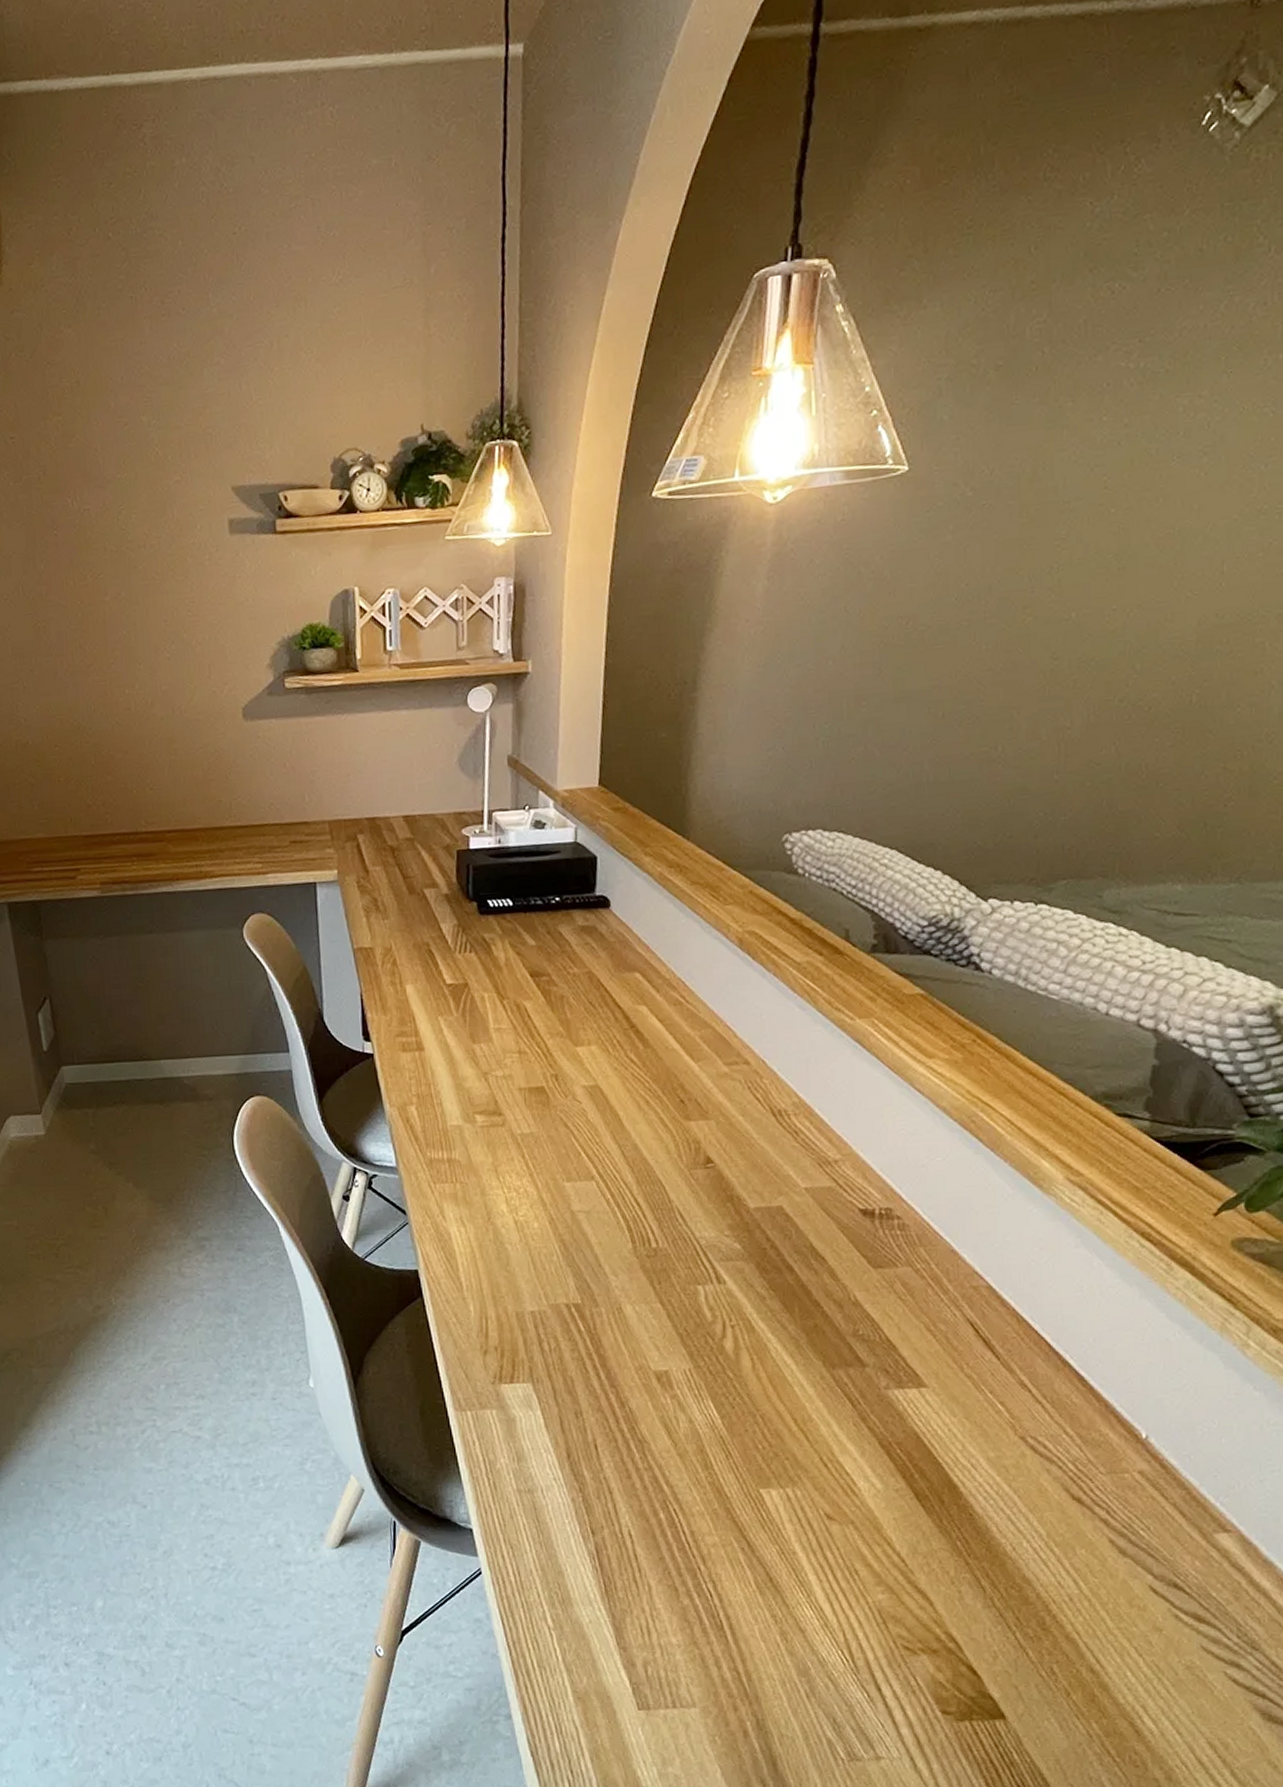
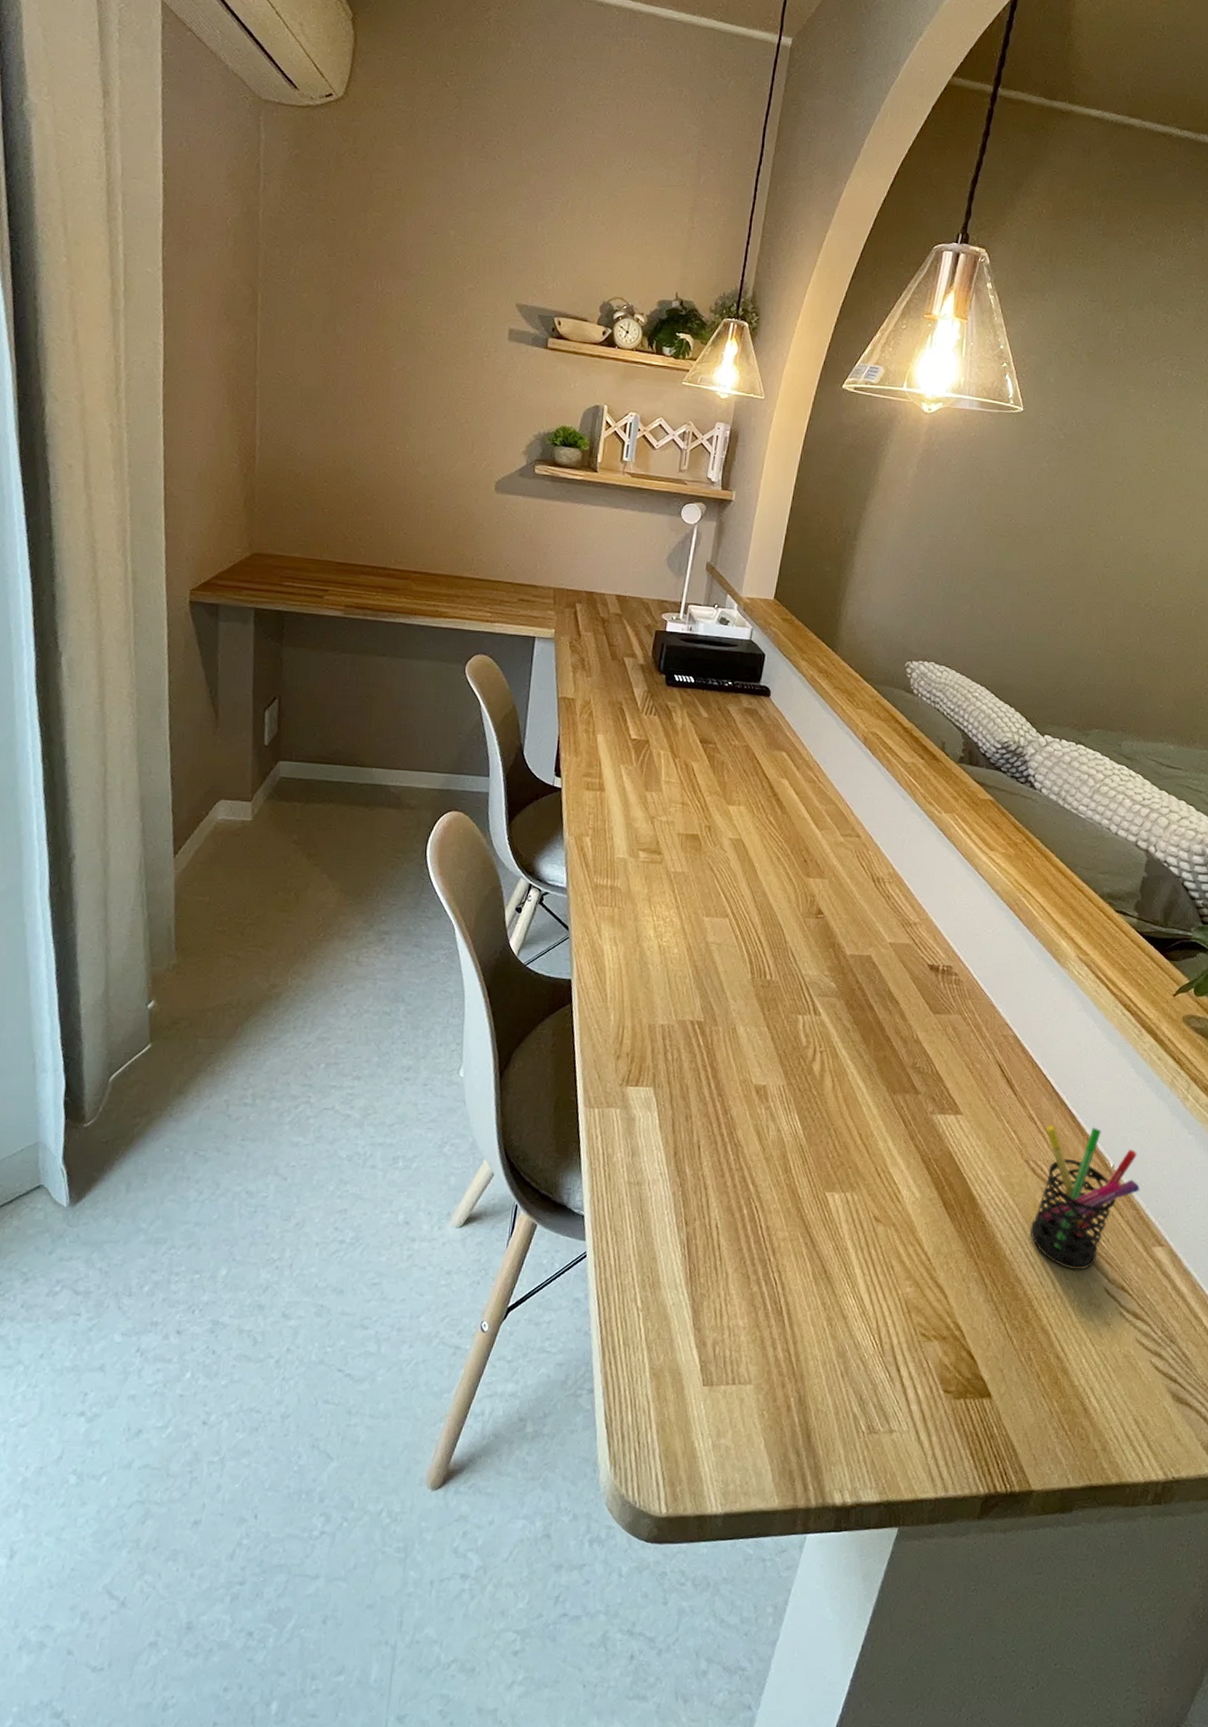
pen holder: none [1037,1390,1188,1566] -> present [1030,1125,1140,1270]

